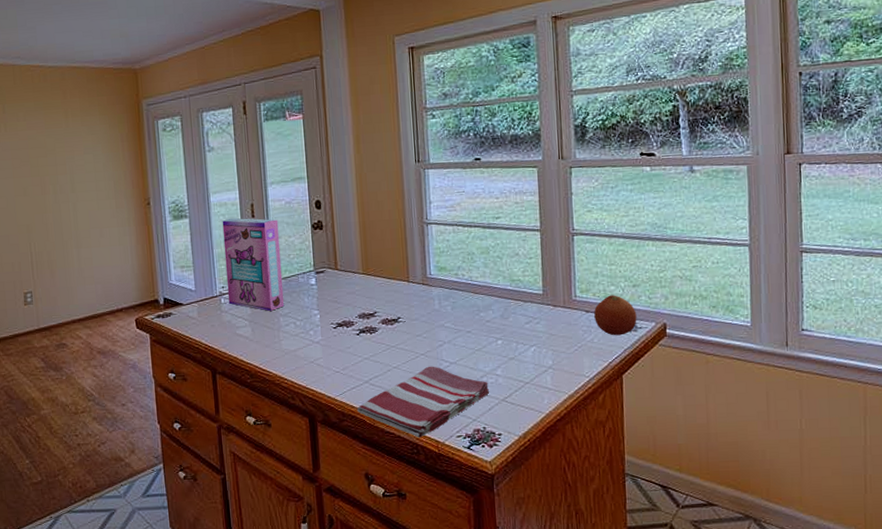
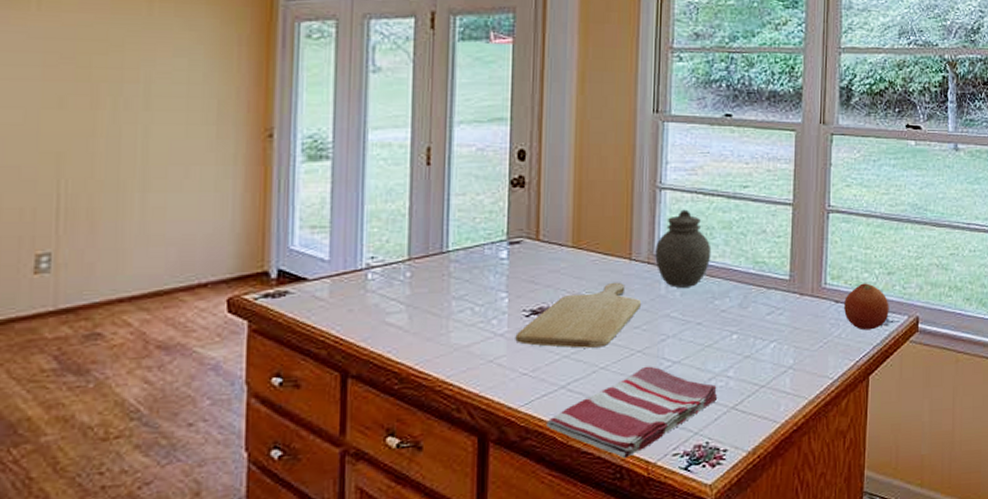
cereal box: present [222,218,285,311] -> none [378,165,464,292]
chopping board: none [327,300,421,352] -> present [515,282,642,348]
jar: none [427,239,474,303] -> present [655,209,712,288]

